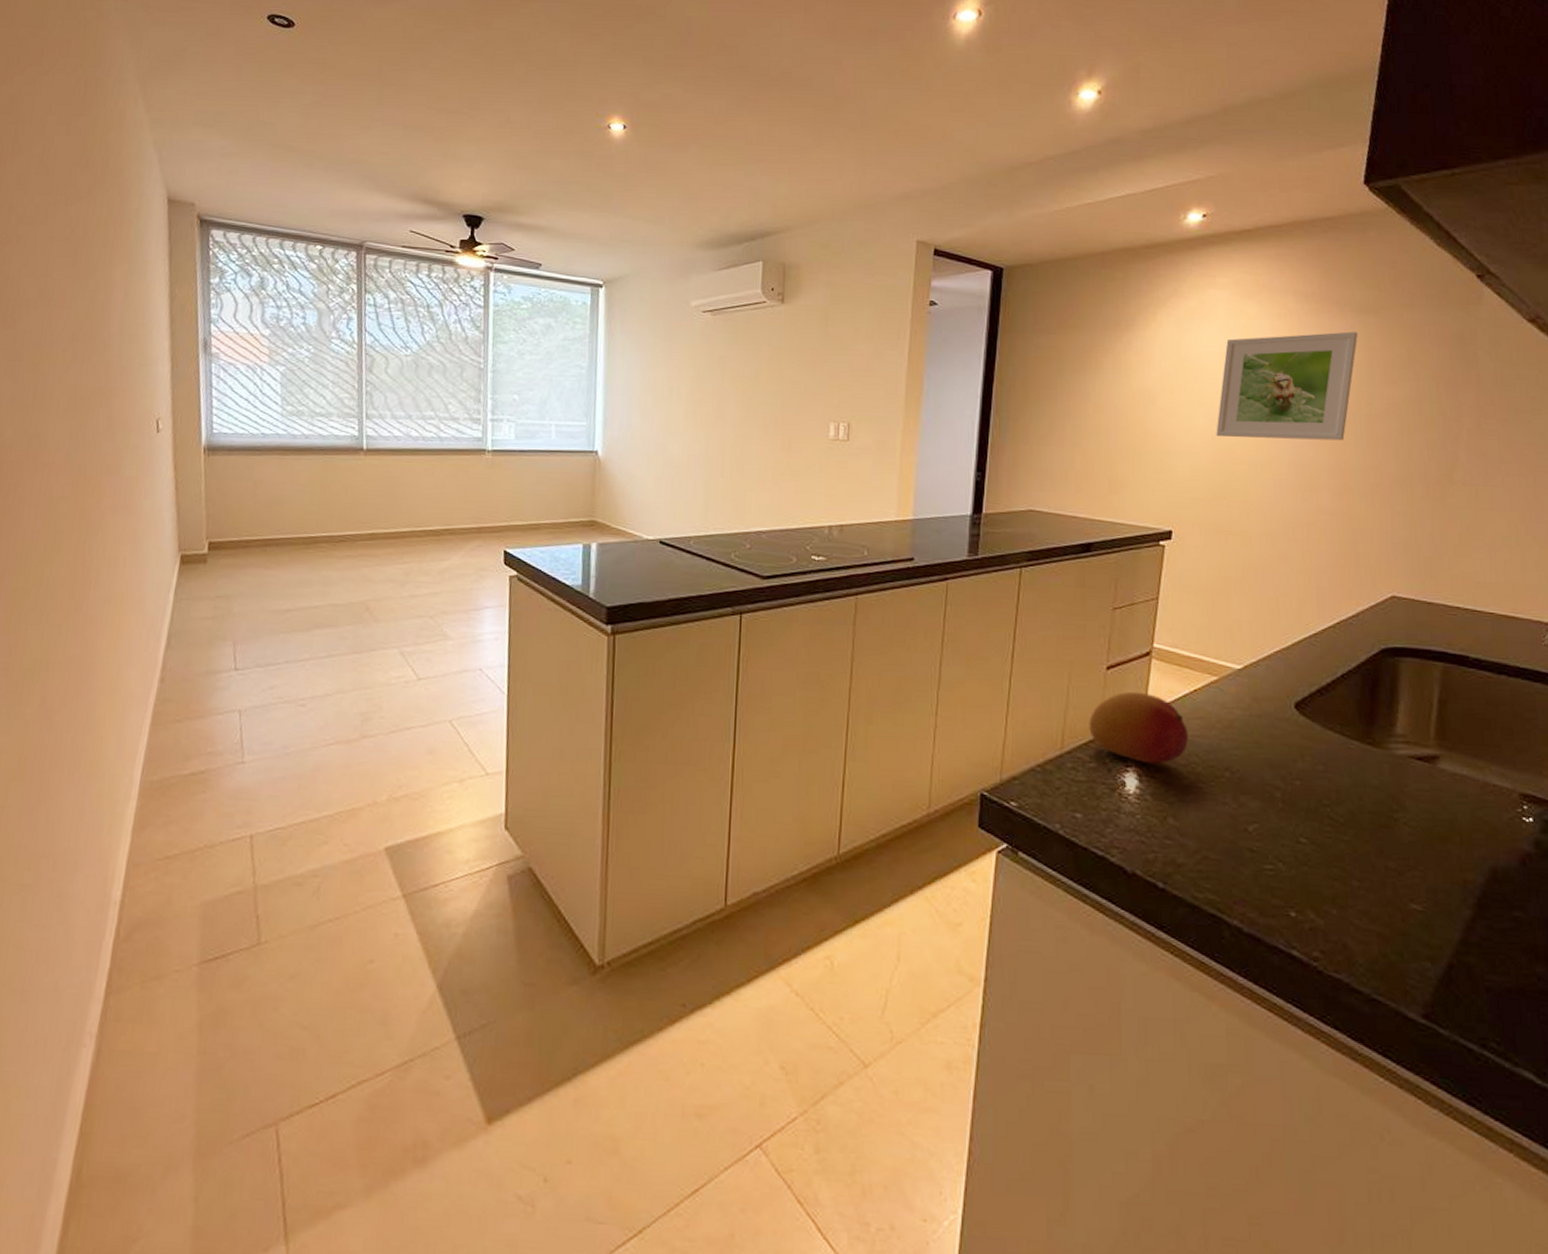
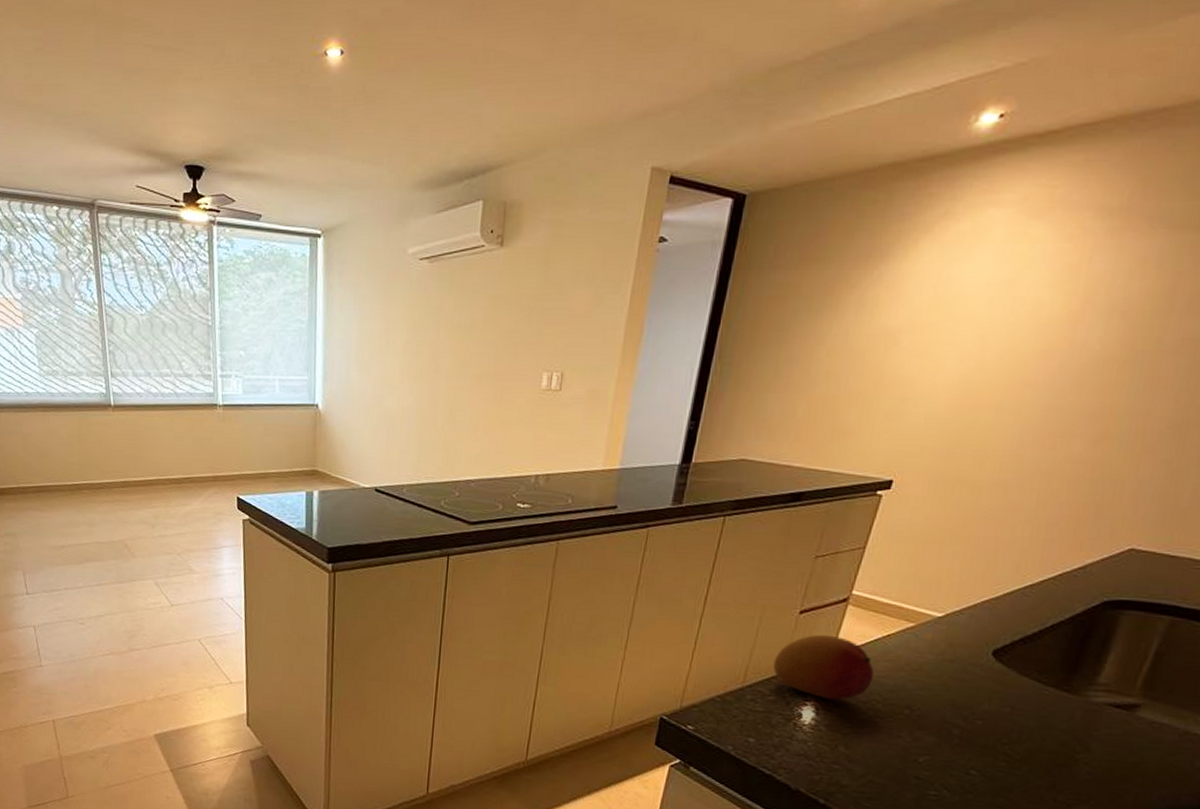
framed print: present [1216,331,1358,441] -> none [963,253,1167,382]

